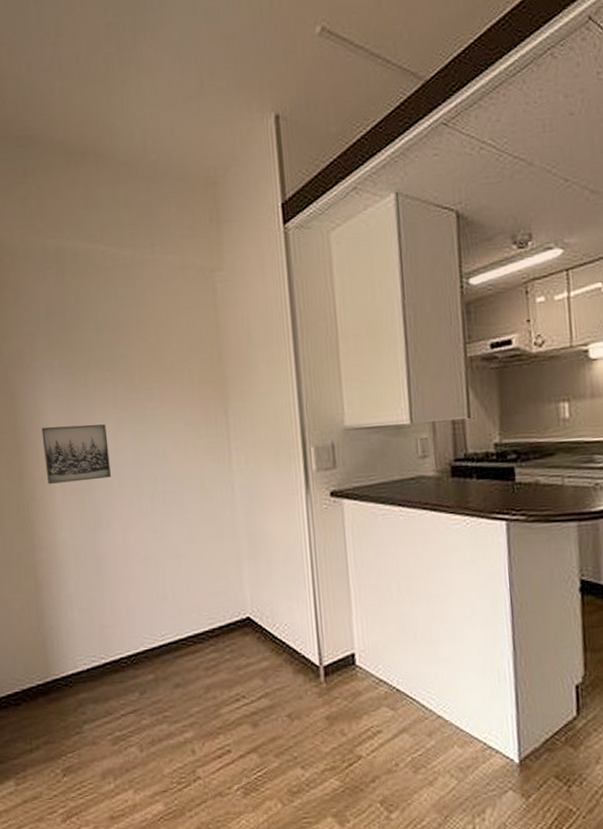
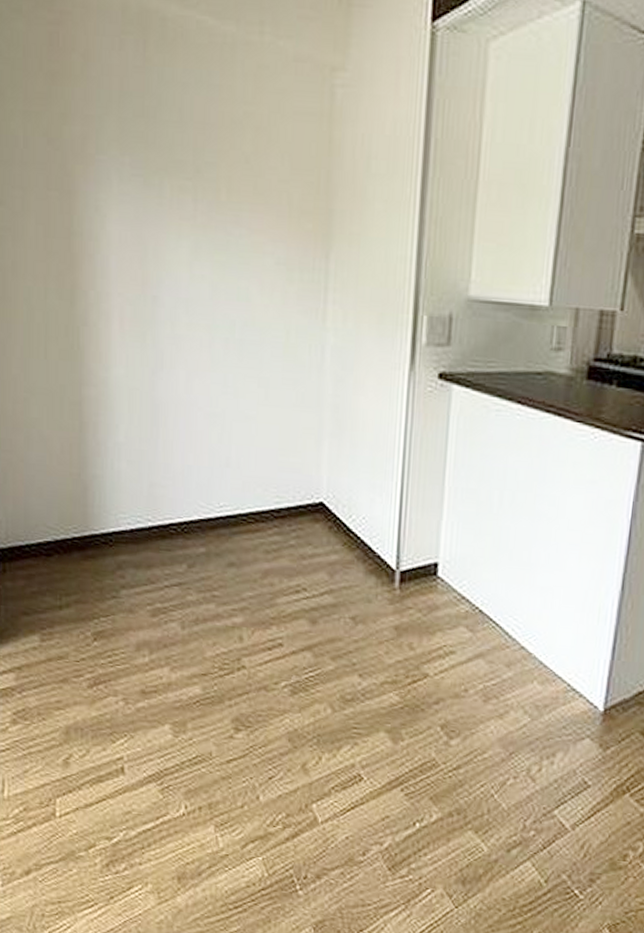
wall art: present [41,424,112,484] -> none [102,237,181,313]

